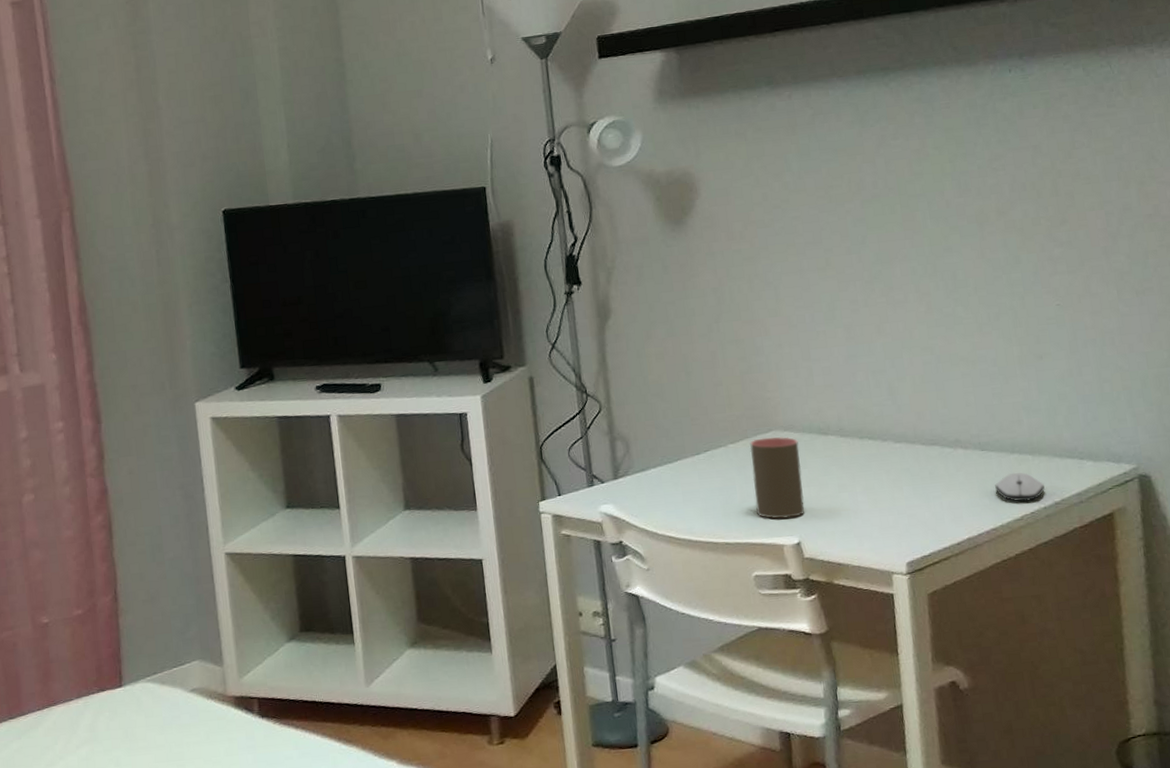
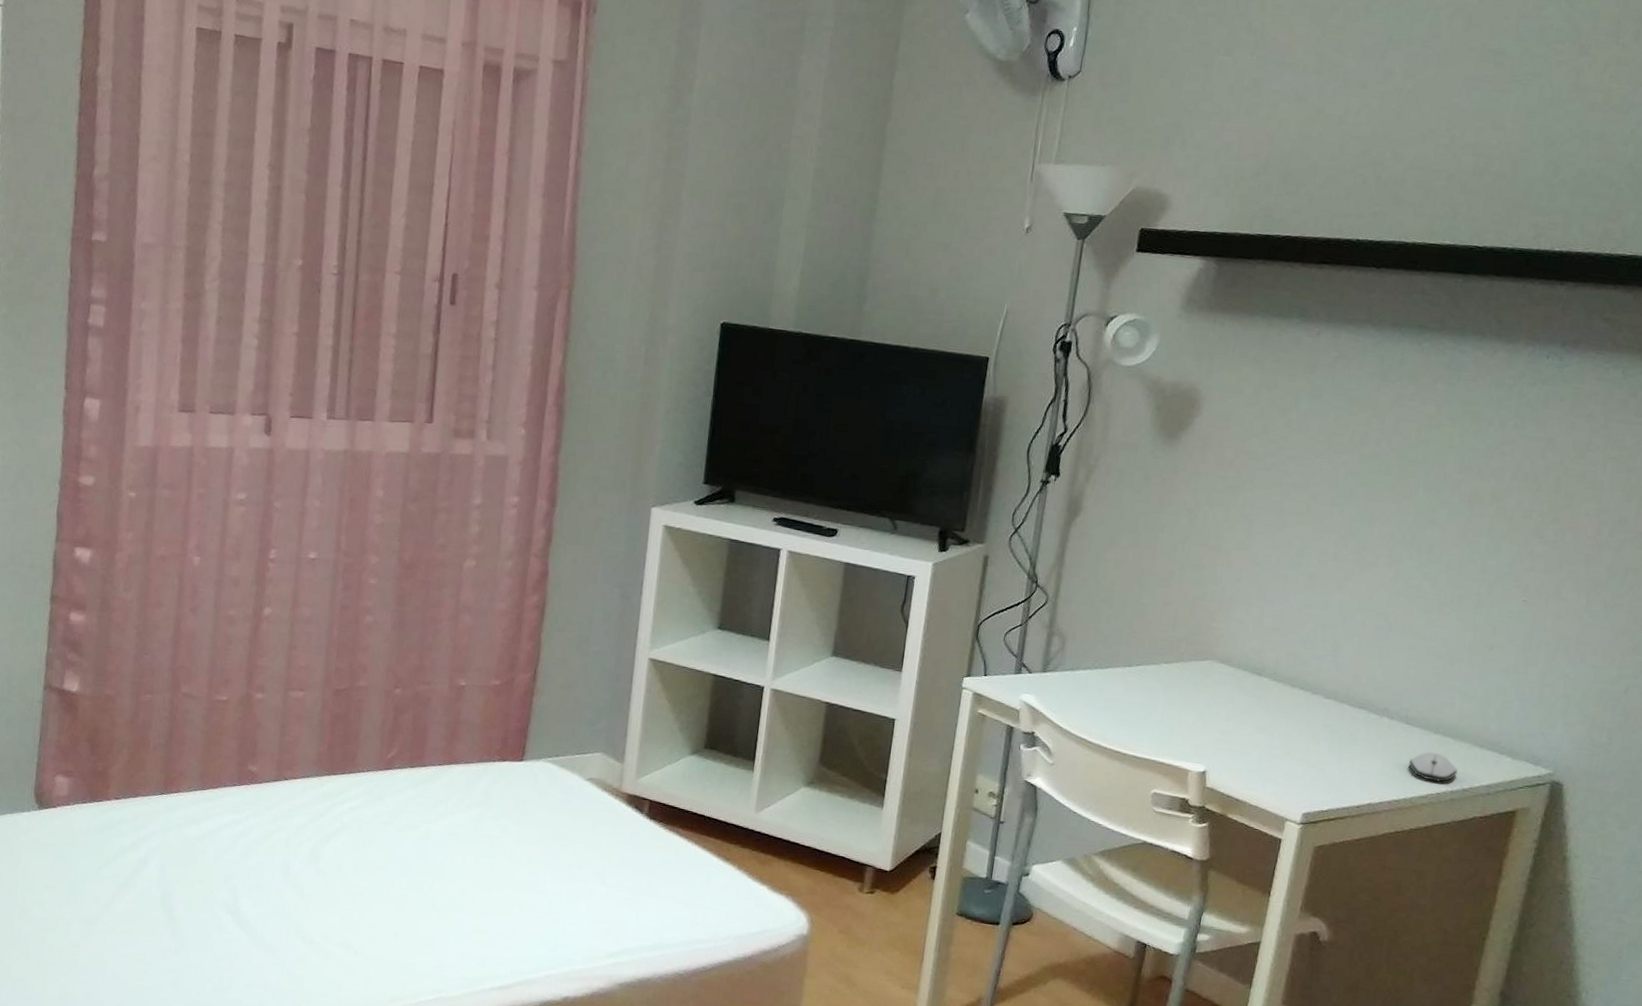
cup: present [750,436,805,519] -> none [1171,664,1231,747]

